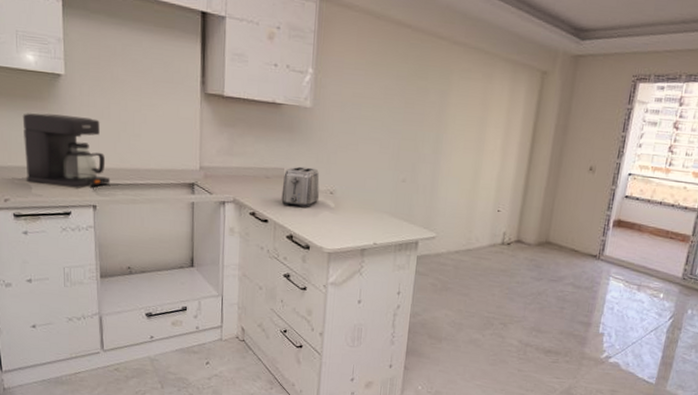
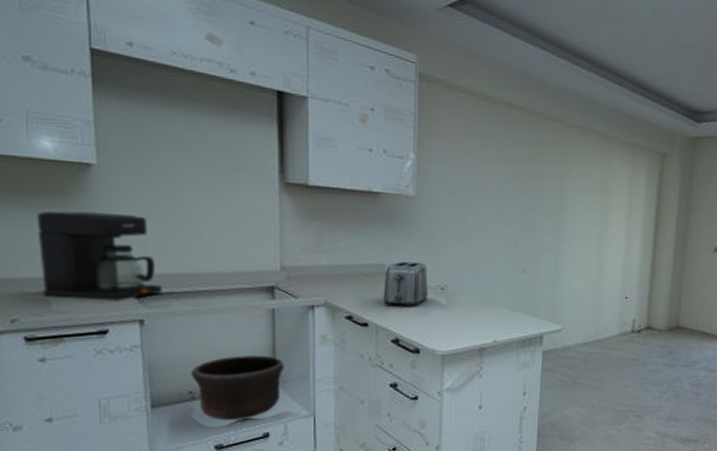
ceramic pot: none [130,240,200,295] -> present [191,356,284,421]

